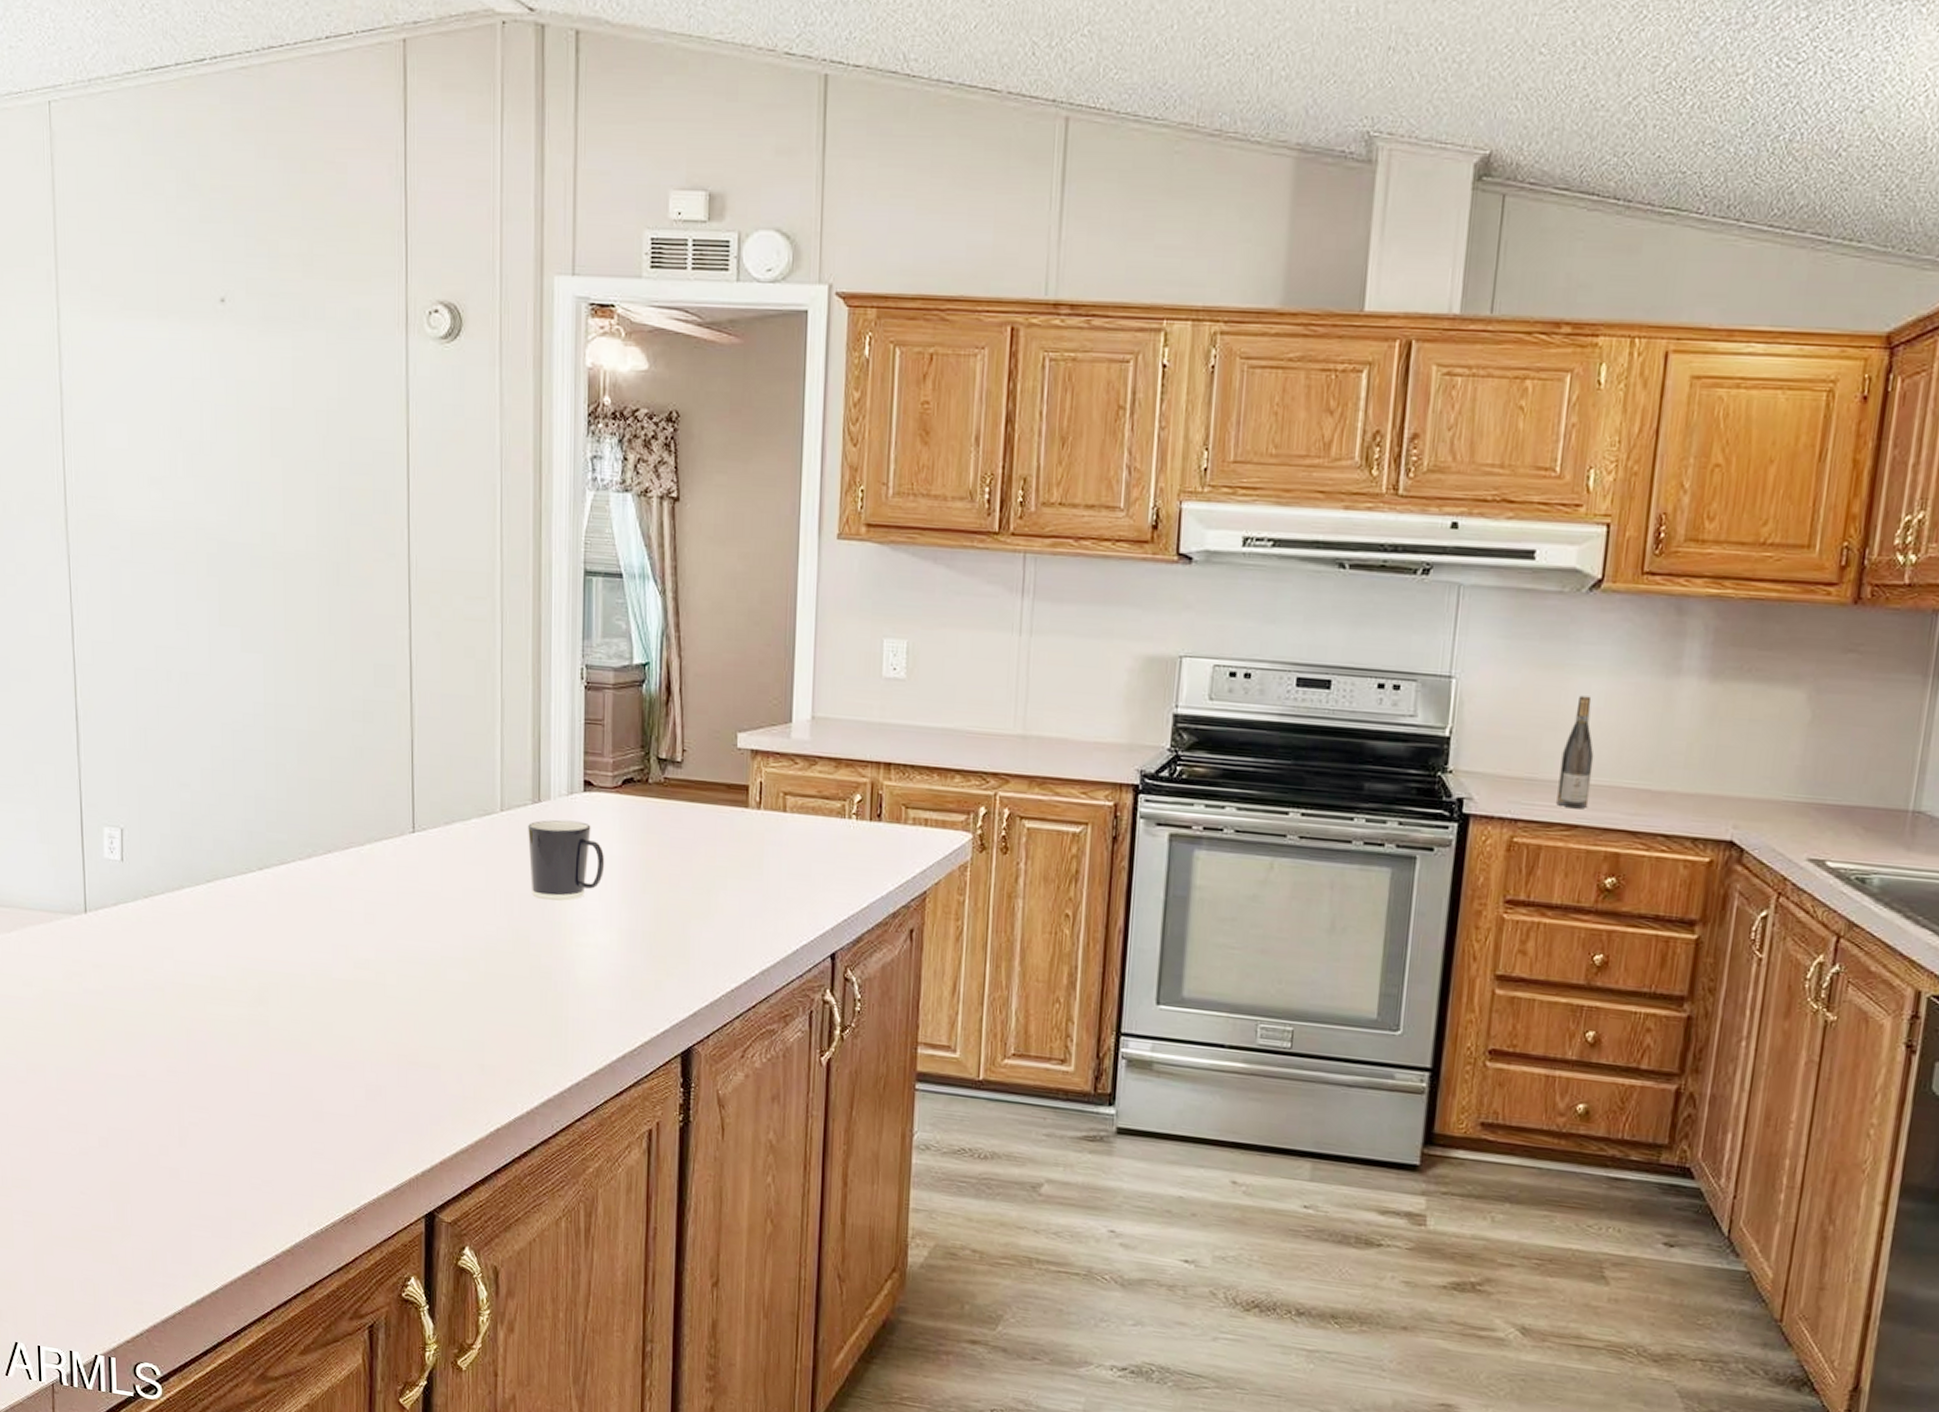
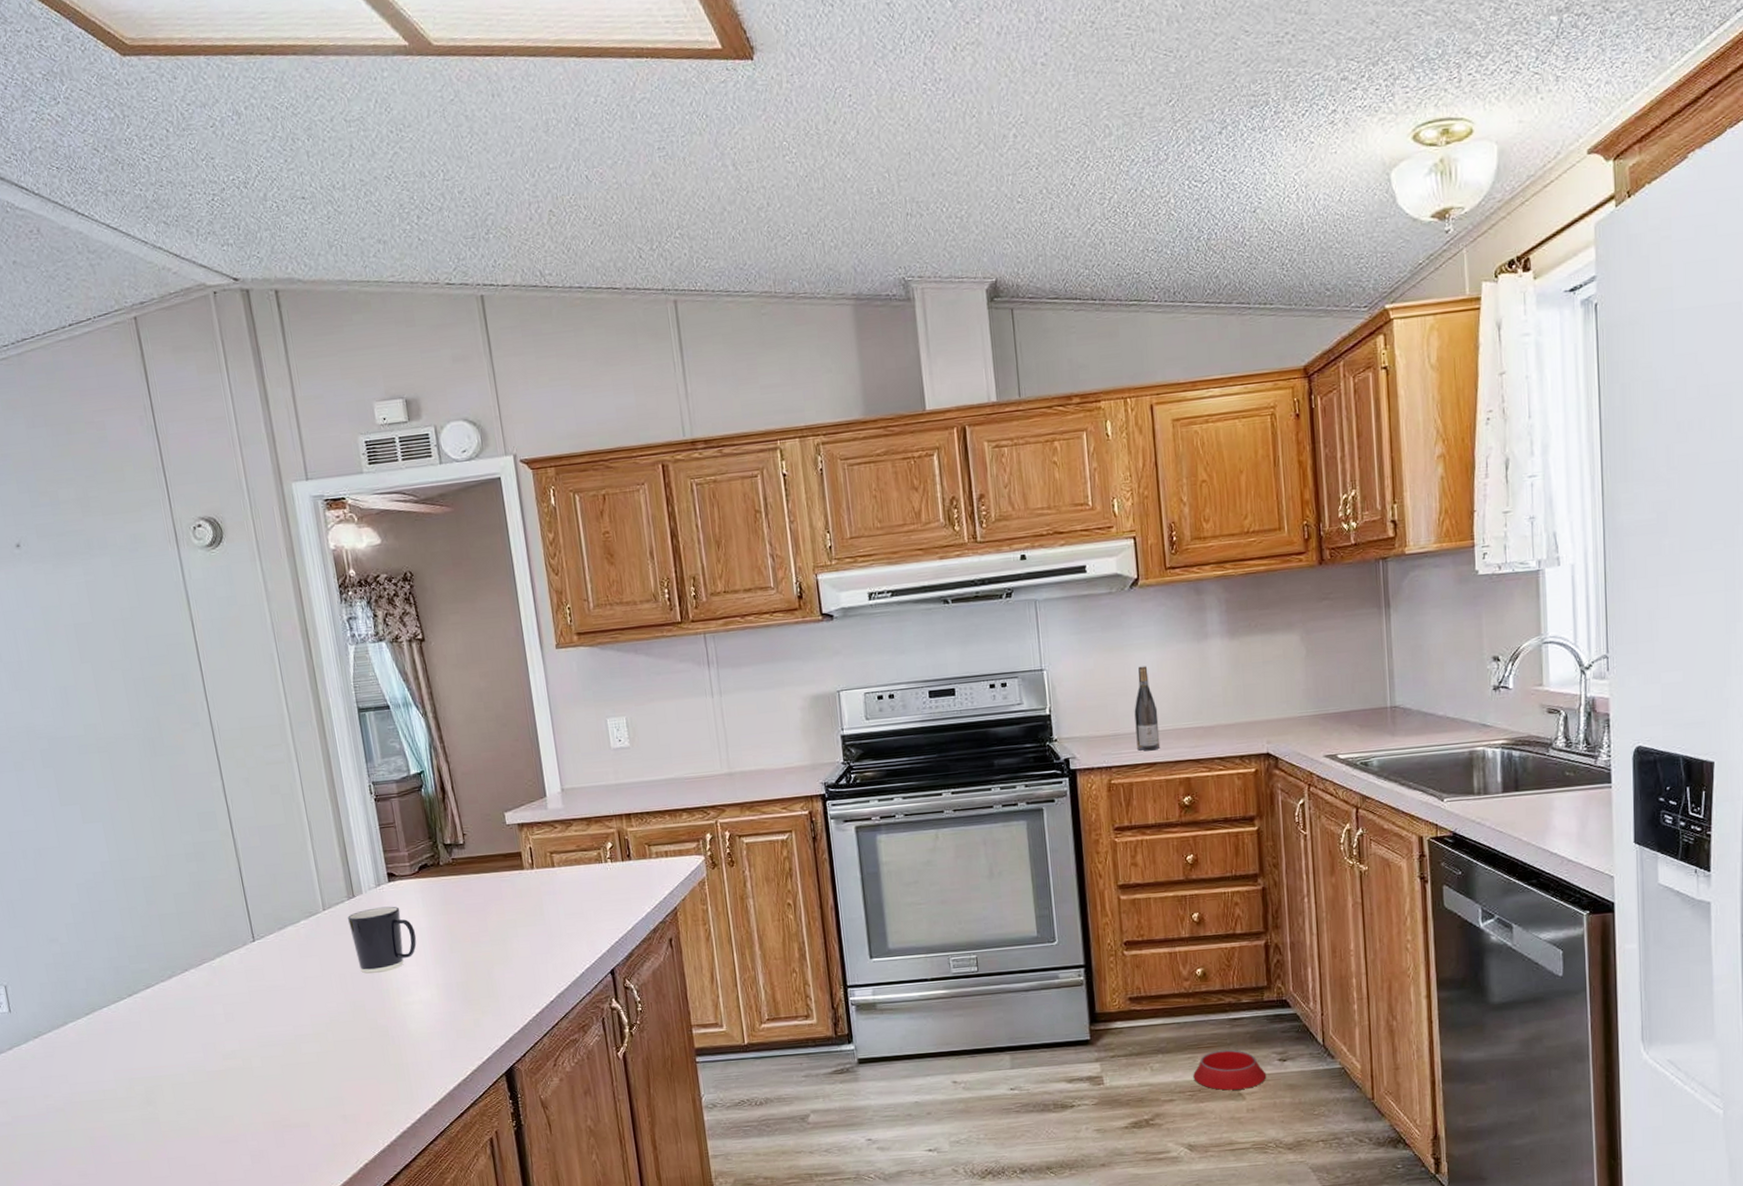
pet bowl: none [1545,1214,1644,1272] -> present [1193,1049,1267,1090]

